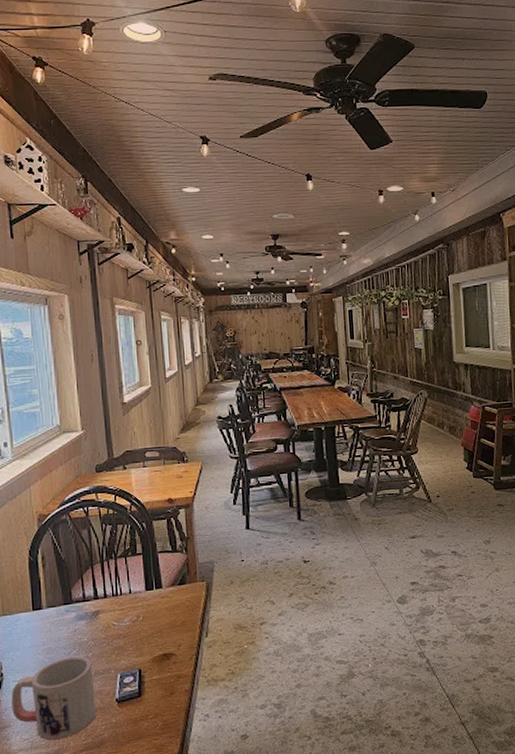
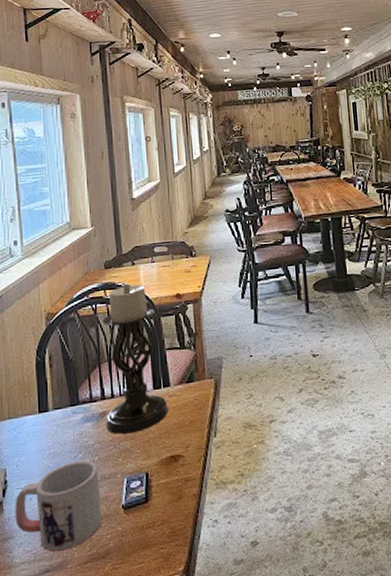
candle holder: none [94,488,161,633] -> present [102,284,168,434]

